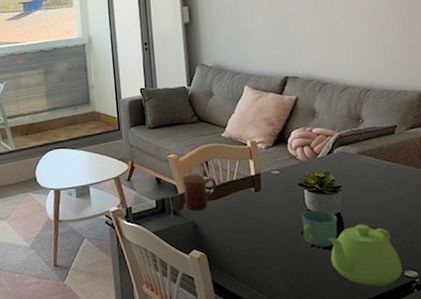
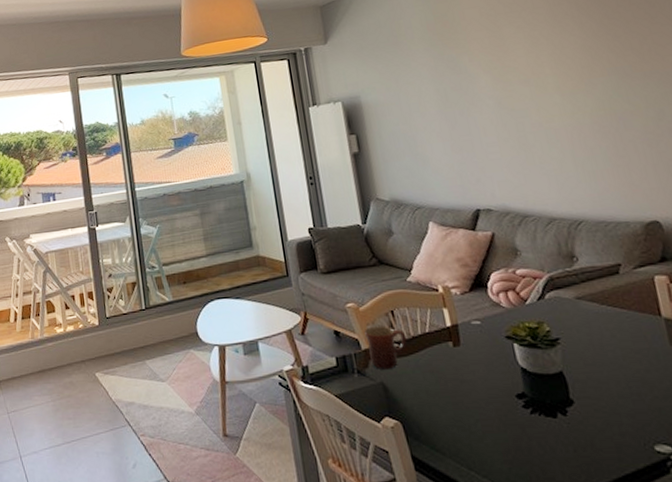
mug: present [301,210,338,247] -> none [513,368,562,414]
teapot: present [327,224,403,286] -> none [549,385,652,464]

